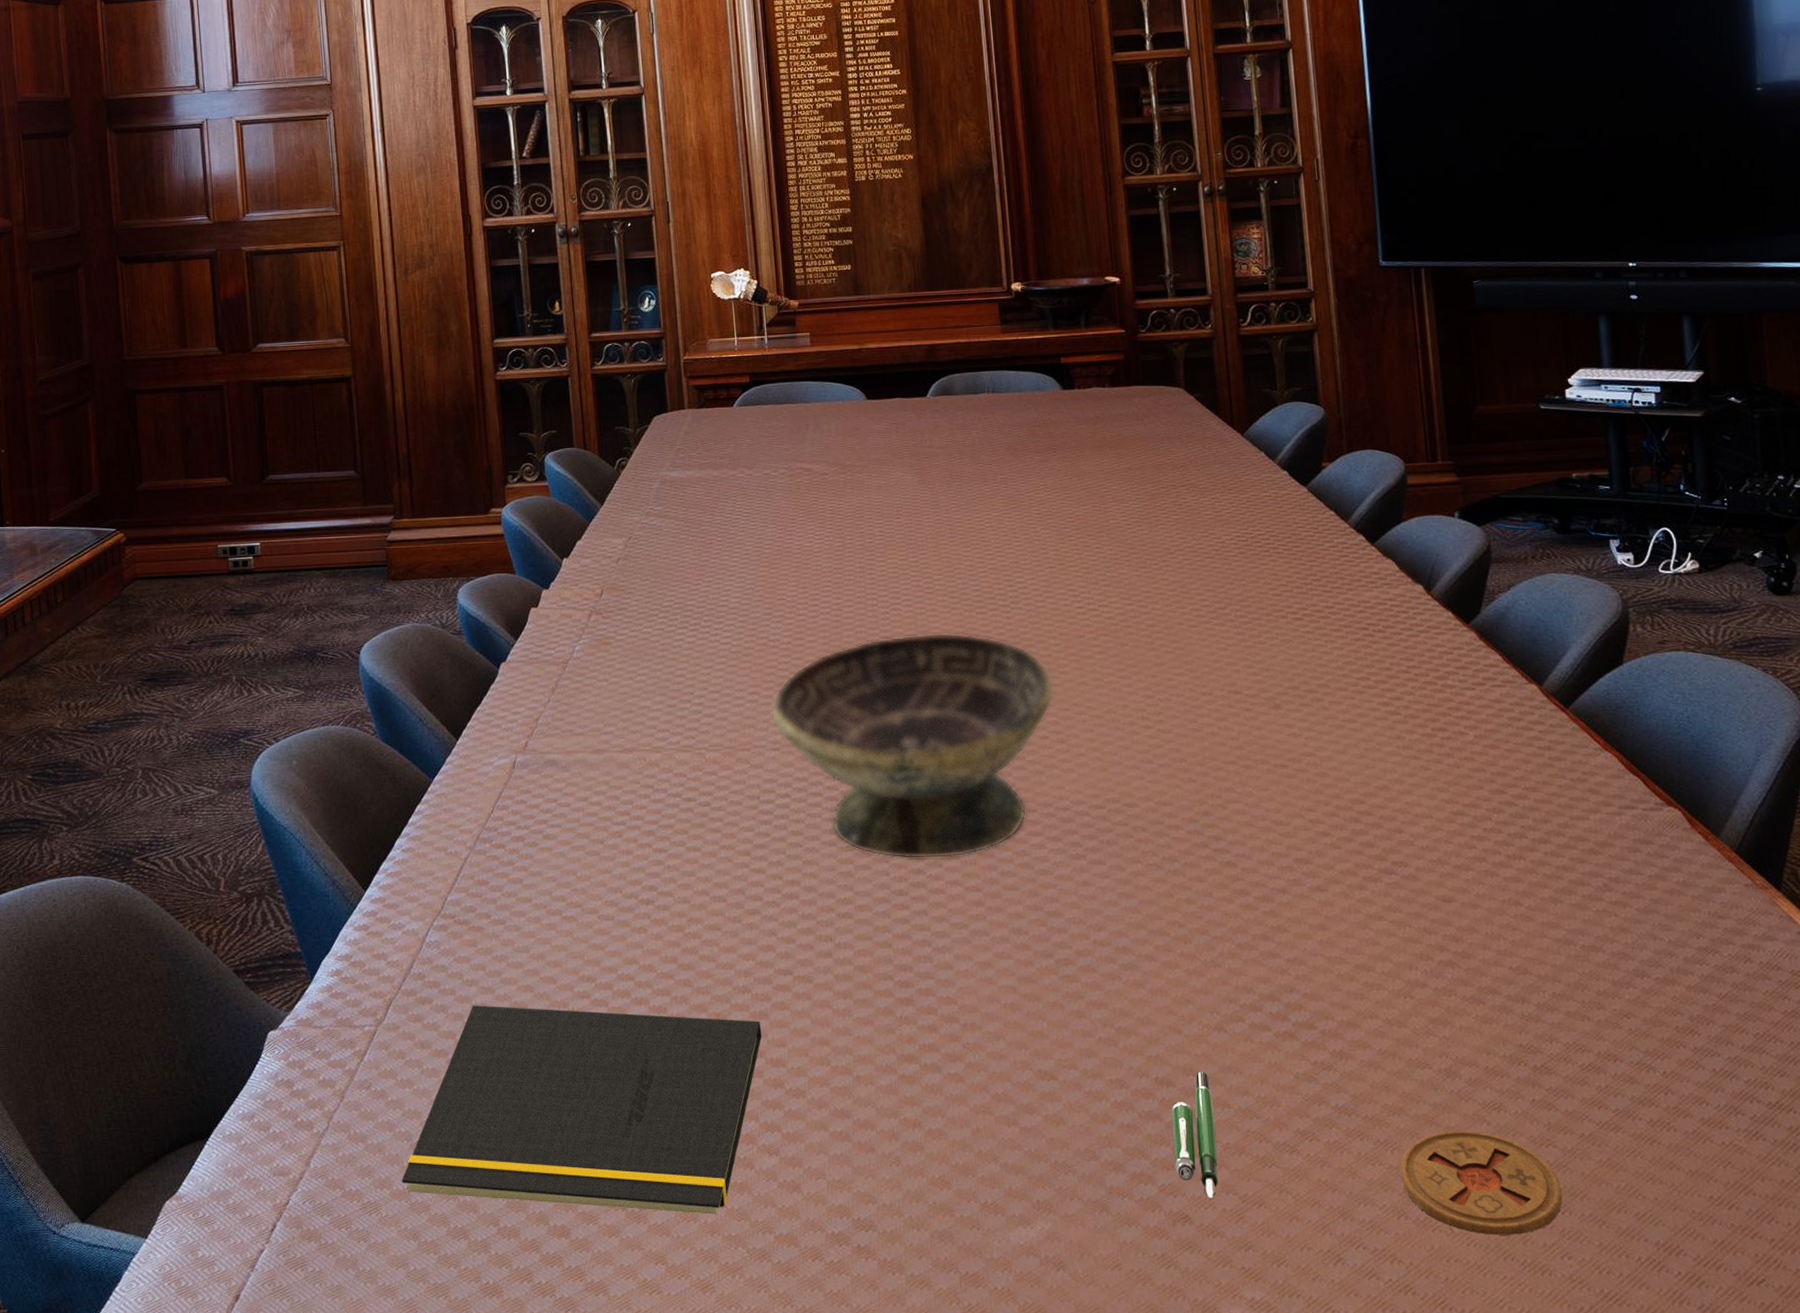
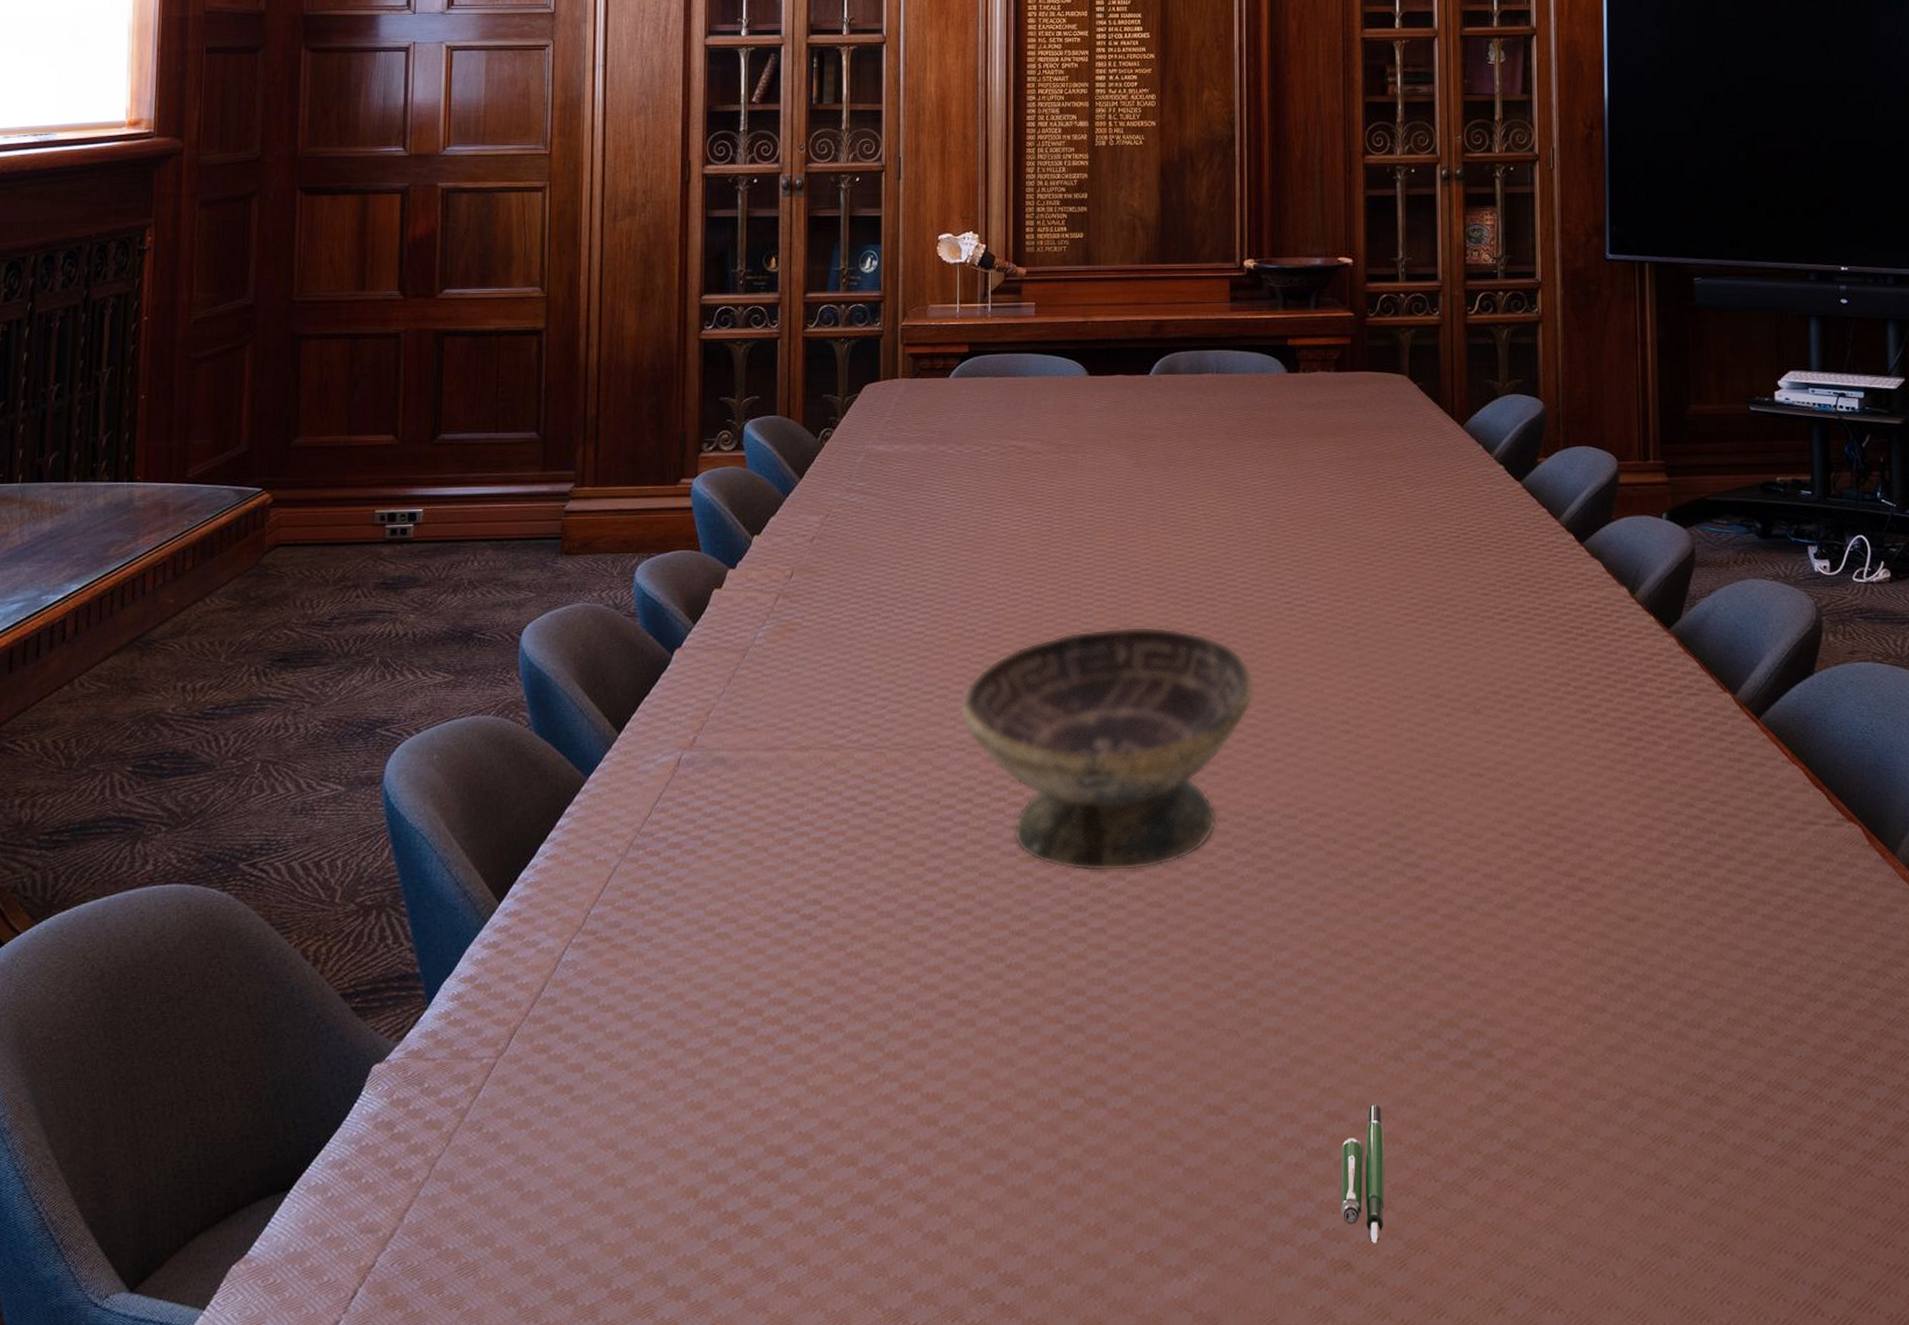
notepad: present [402,1005,763,1215] -> none [507,1033,920,1271]
coaster: present [1400,1131,1562,1235] -> none [1568,1166,1725,1279]

